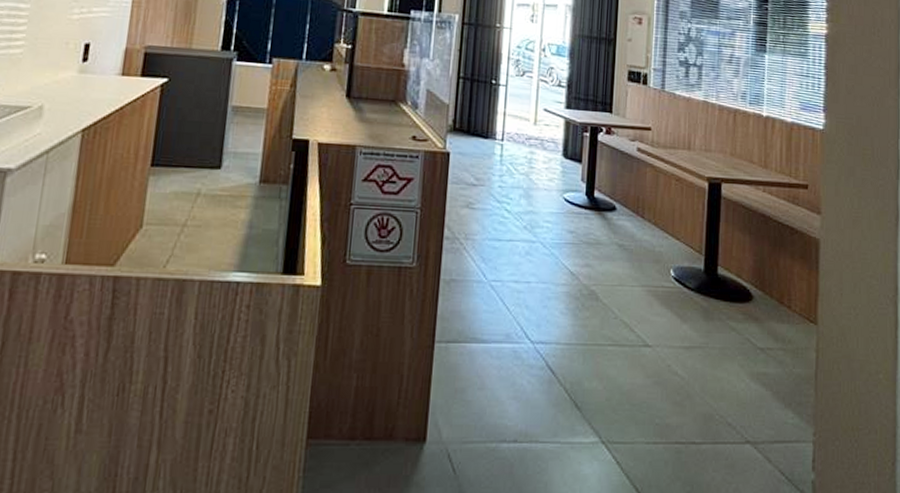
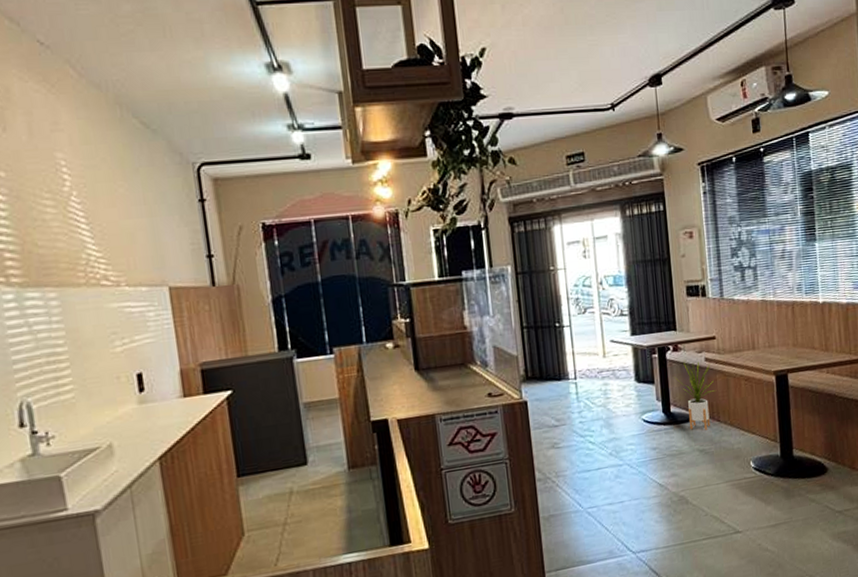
house plant: none [602,144,644,224] -> present [674,359,716,430]

